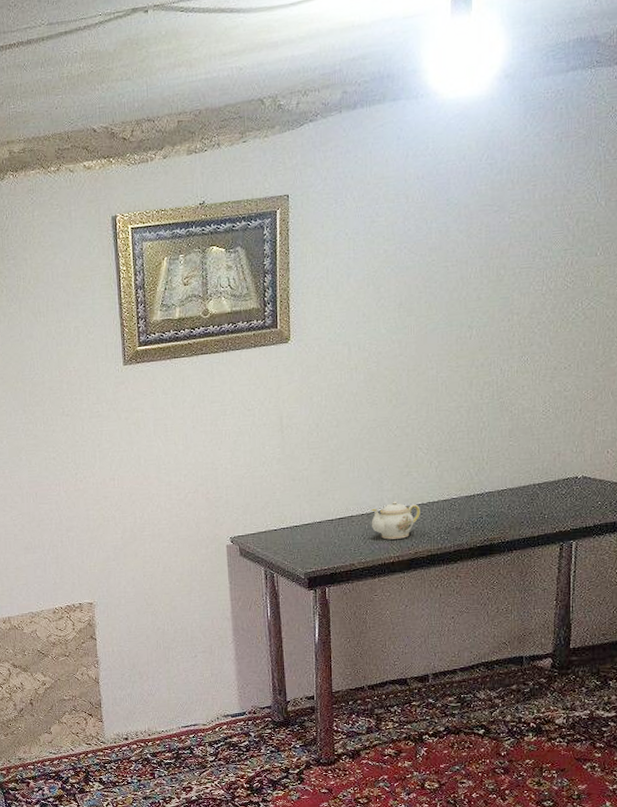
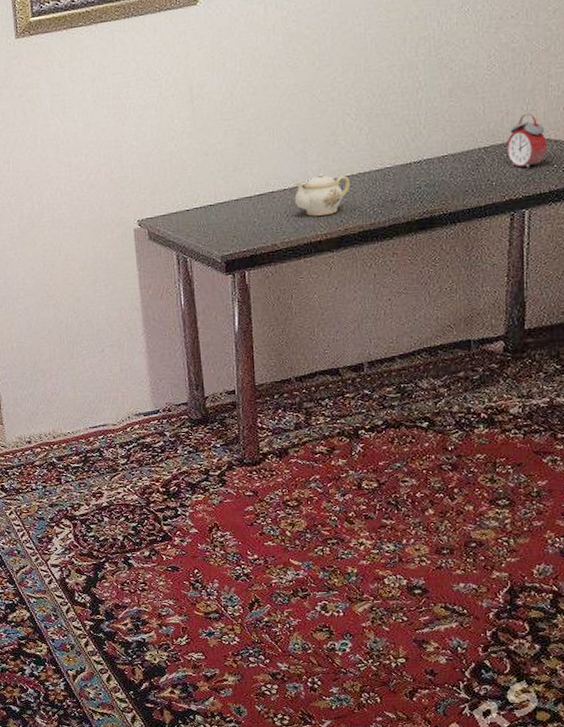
alarm clock: none [557,454,592,504] -> present [506,112,547,168]

